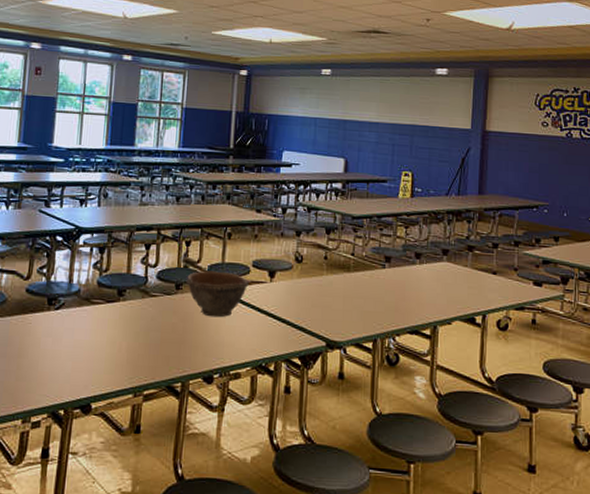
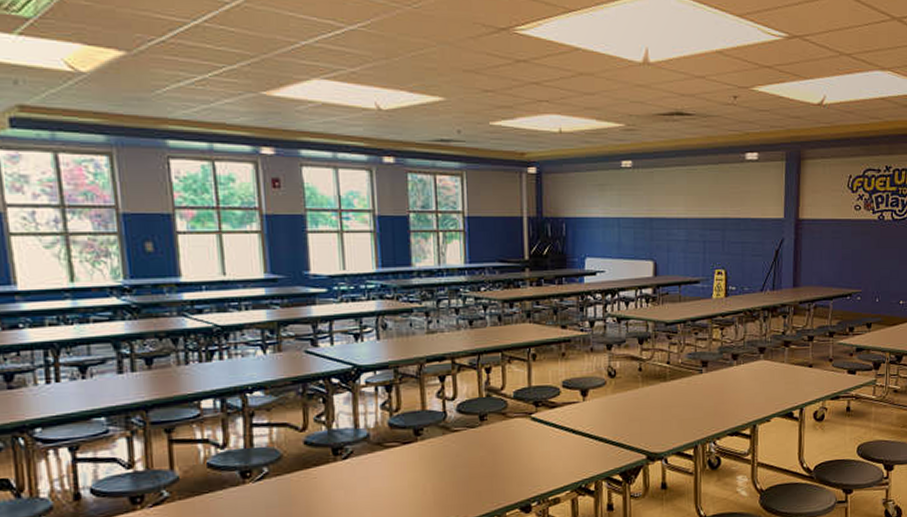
bowl: present [185,270,249,318] -> none [490,396,560,445]

